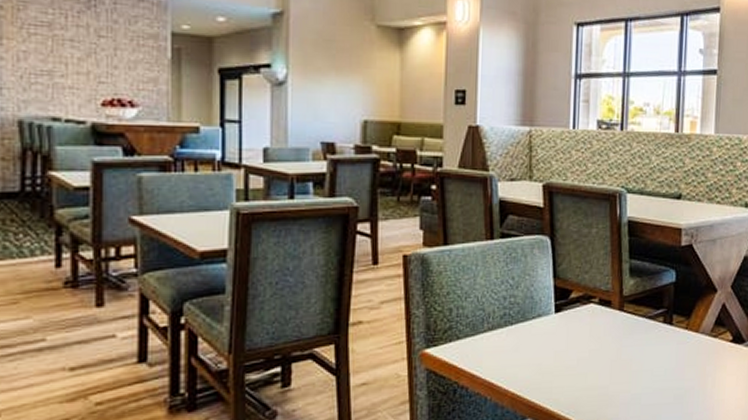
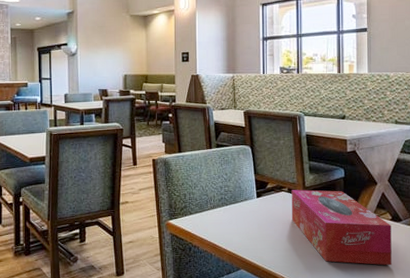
tissue box: none [601,300,732,404] -> present [291,190,392,266]

